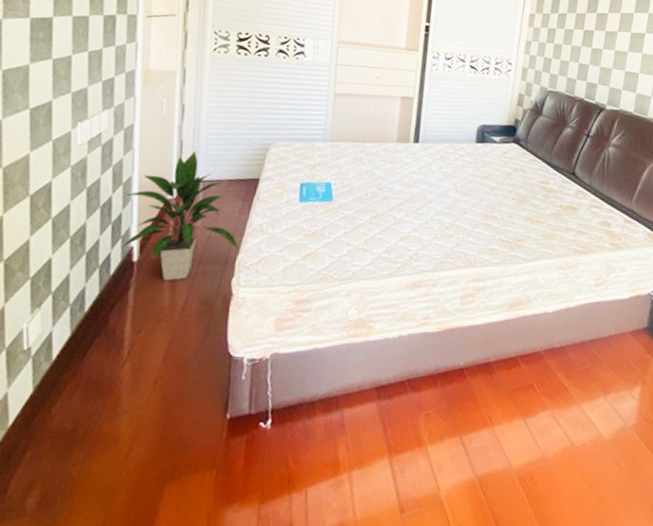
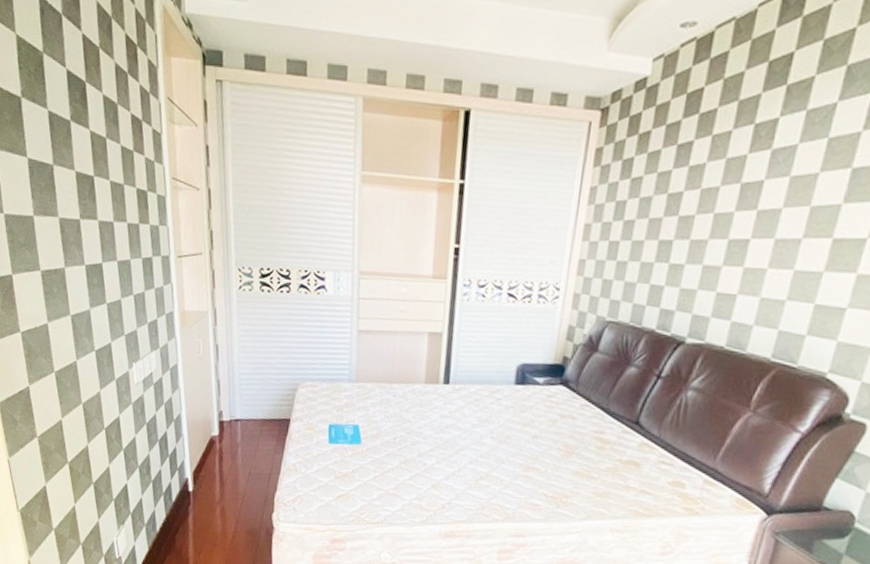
indoor plant: present [120,151,238,281] -> none [177,390,276,511]

